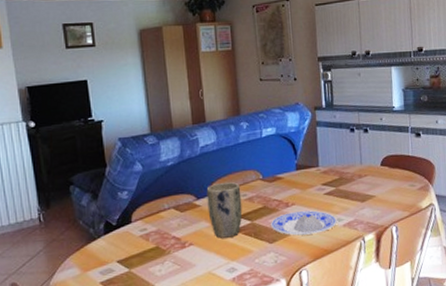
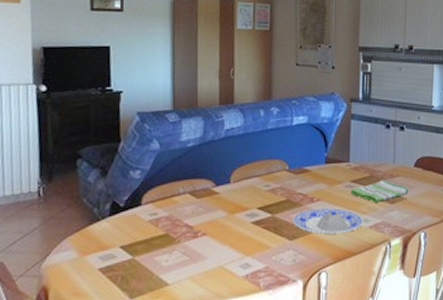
plant pot: present [206,182,243,238] -> none [226,171,264,230]
dish towel: none [322,179,378,202] -> present [350,179,409,202]

